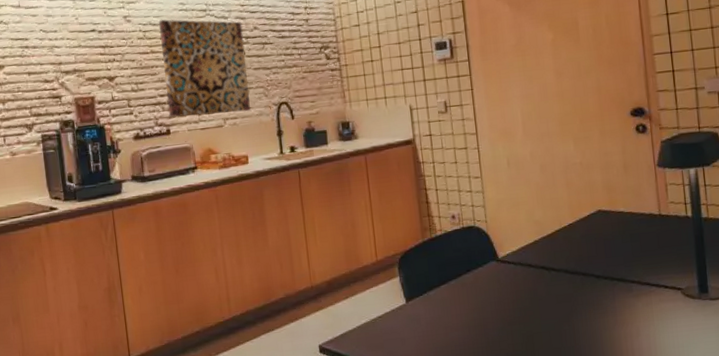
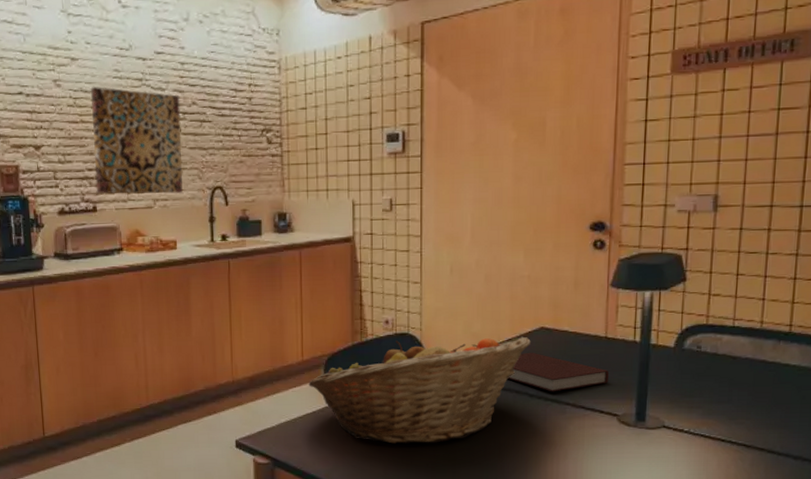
fruit basket: none [384,220,591,336] -> present [308,336,531,444]
notebook: none [573,234,668,272] -> present [508,352,609,392]

